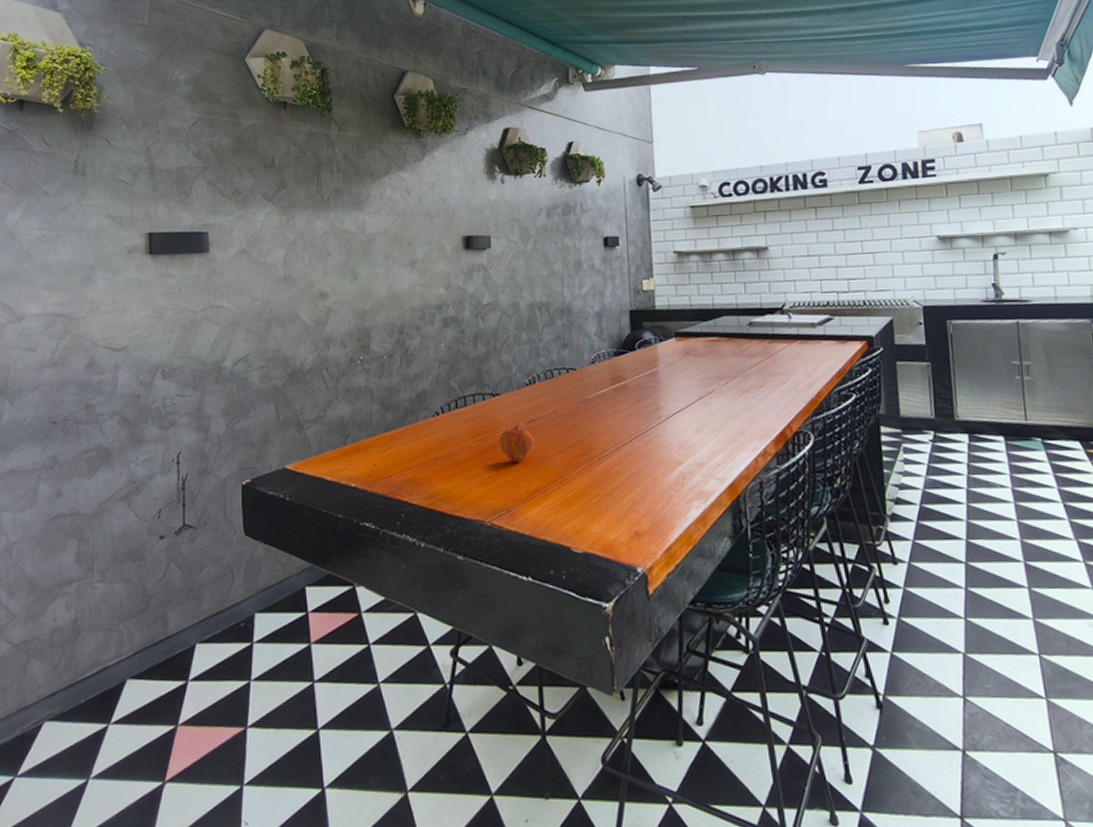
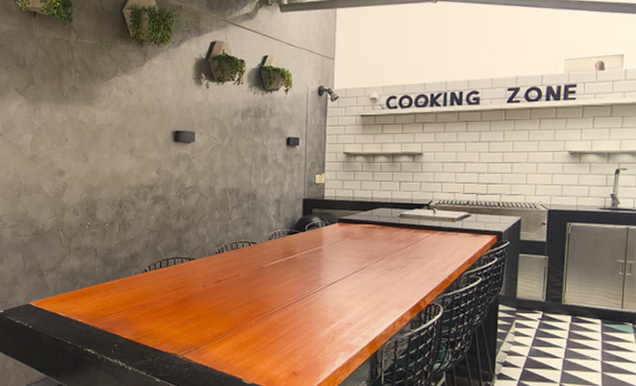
fruit: present [499,424,535,462] -> none [192,283,220,312]

